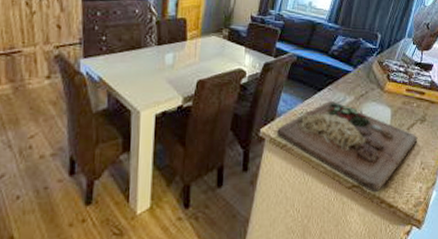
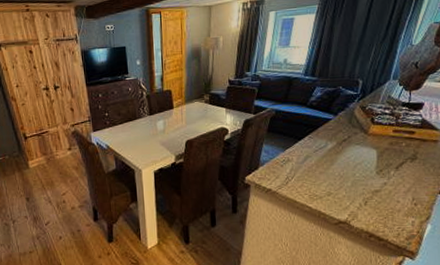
cutting board: present [276,100,418,193] -> none [260,147,408,228]

